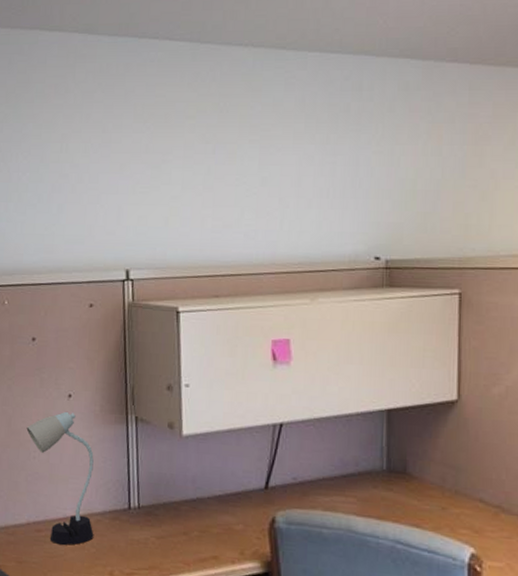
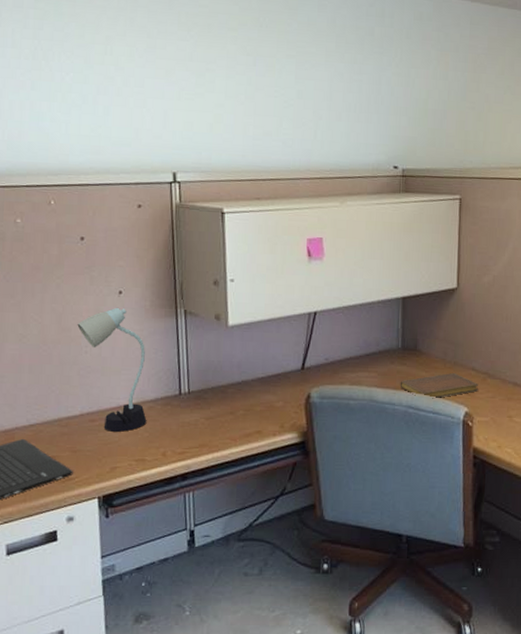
notebook: none [385,503,490,535] -> present [400,372,479,399]

